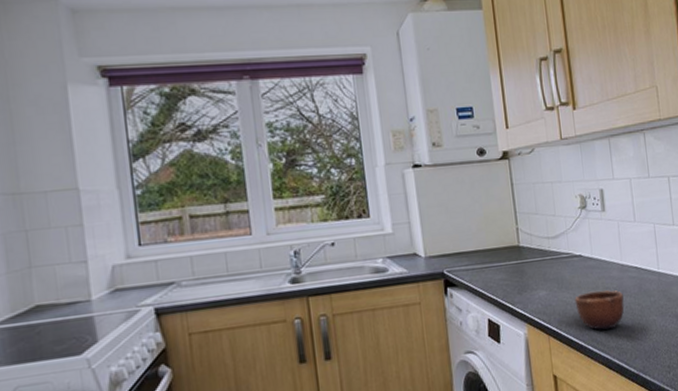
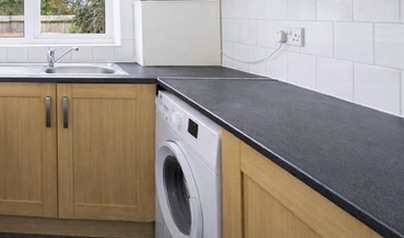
mug: present [575,290,625,330] -> none [267,110,315,143]

